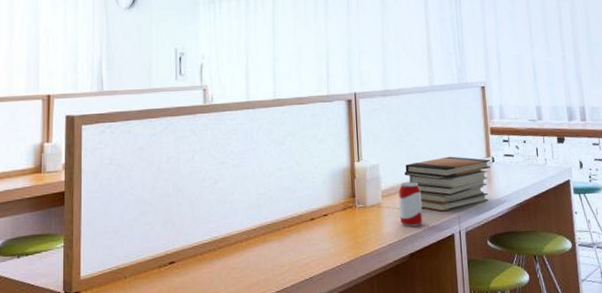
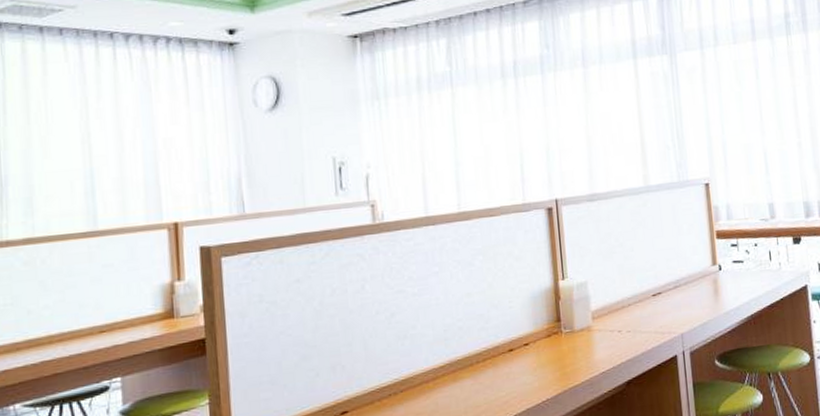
beverage can: present [399,182,423,227] -> none [611,299,641,351]
book stack: present [404,156,490,212] -> none [617,266,717,331]

